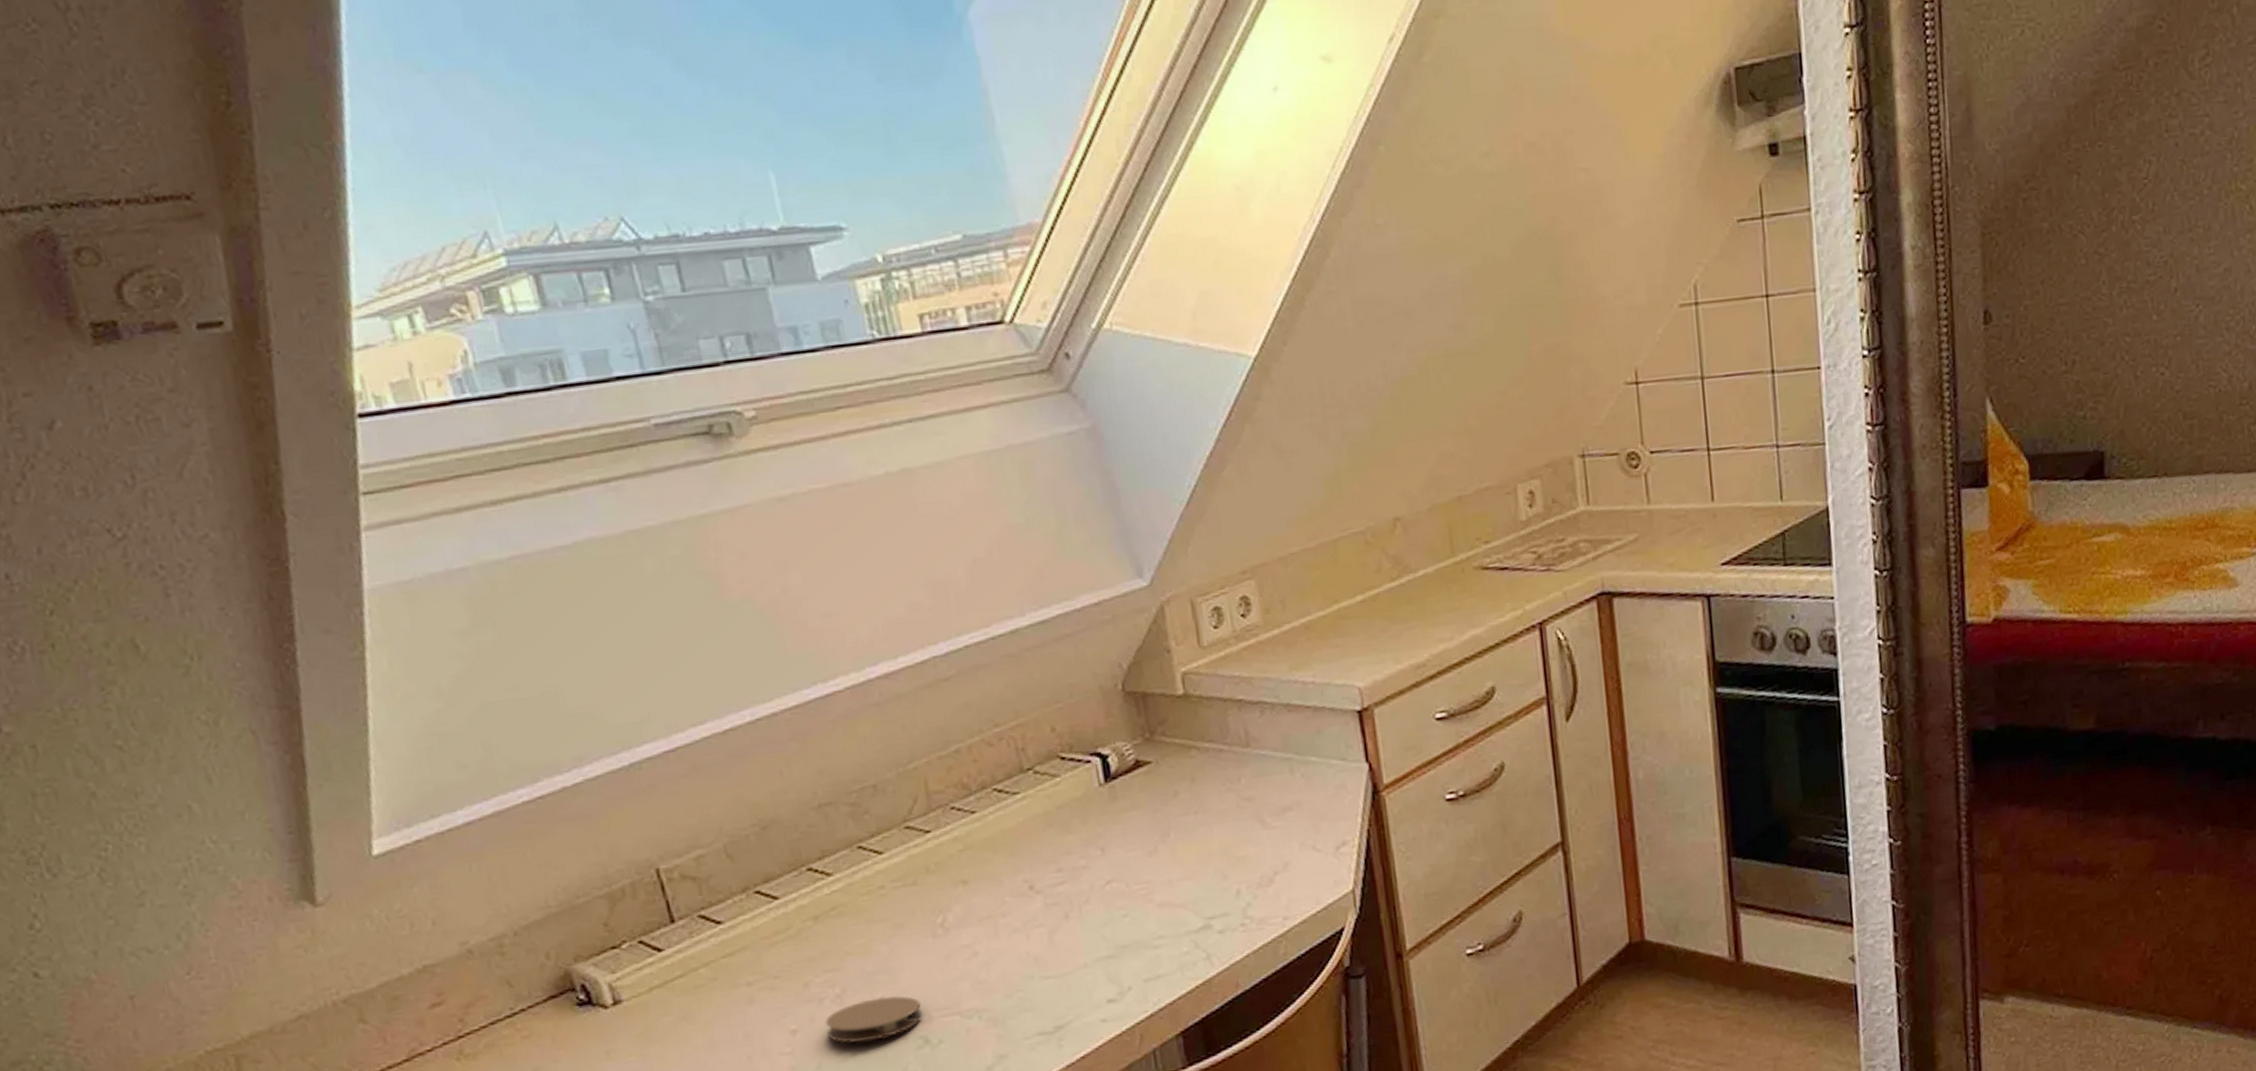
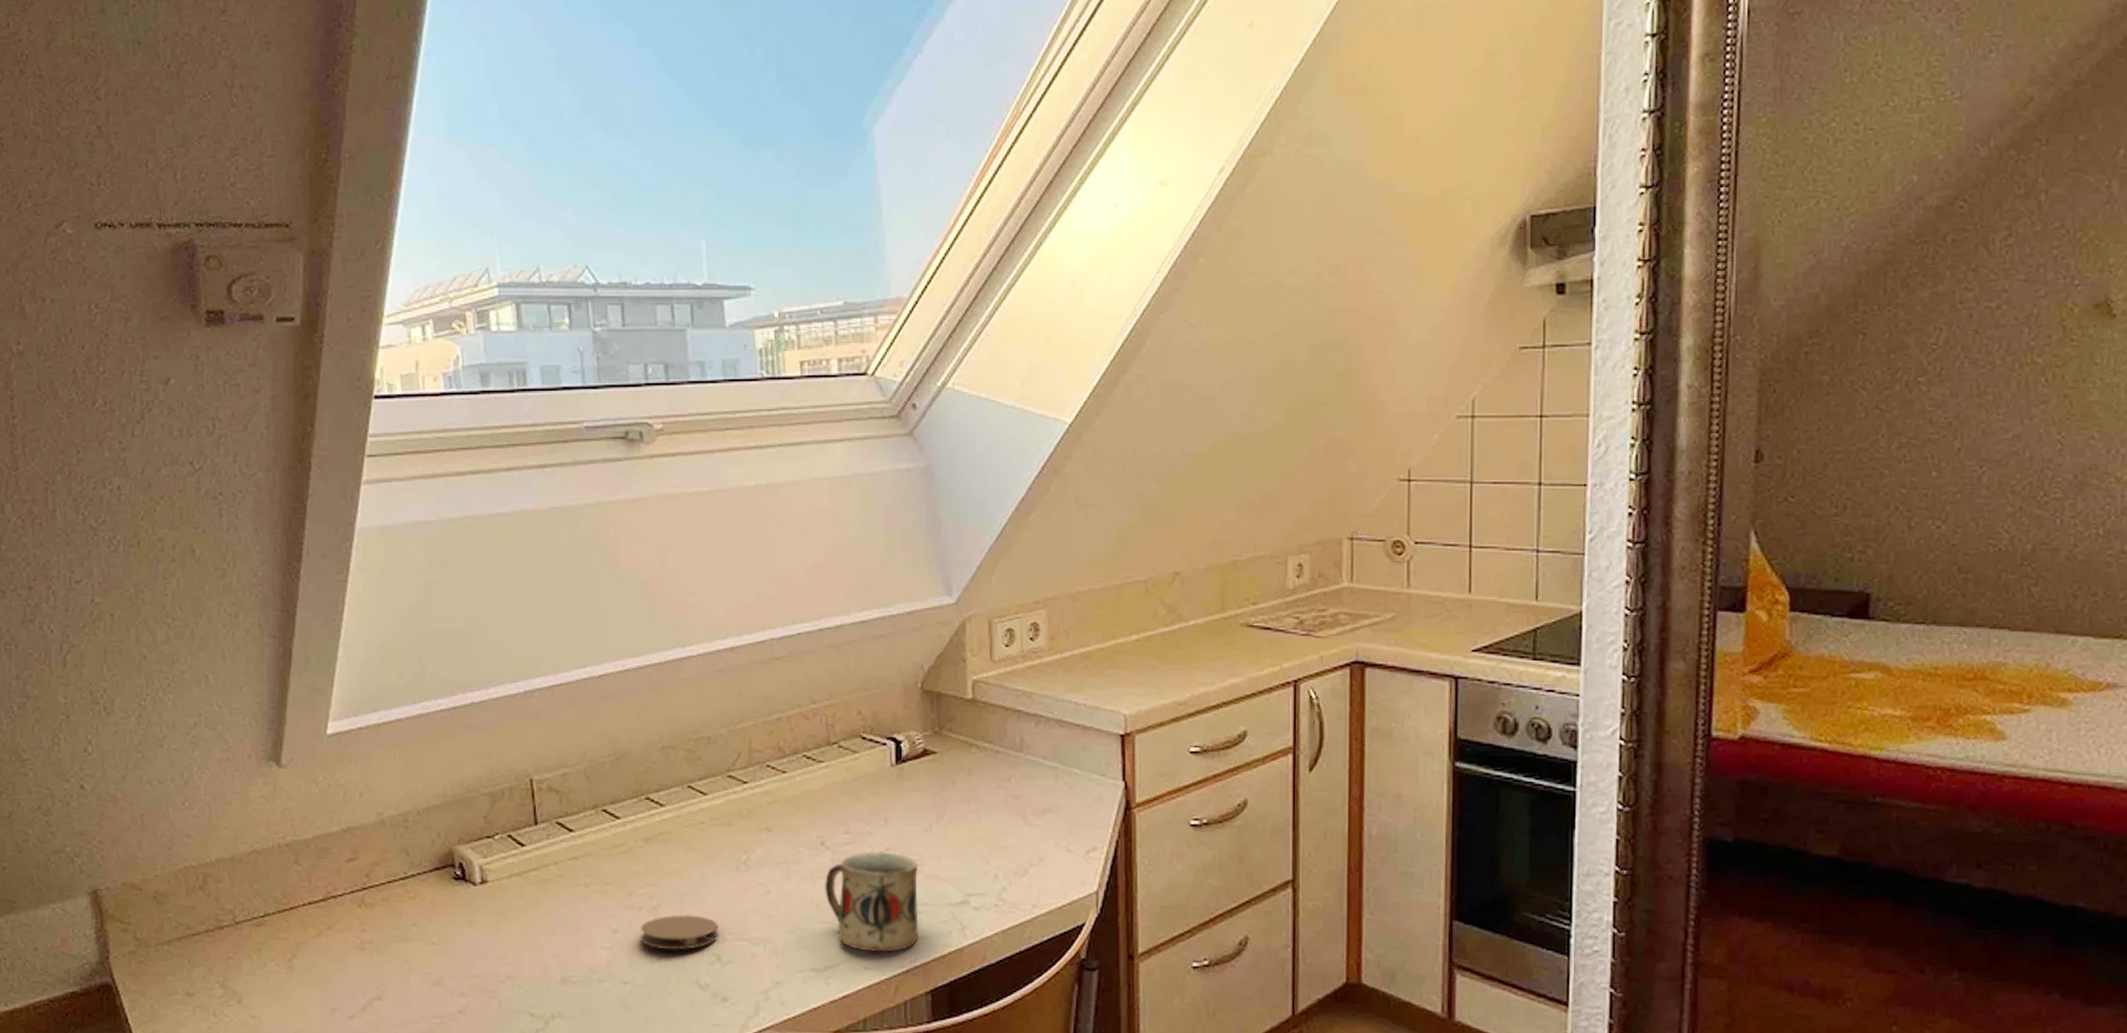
mug: none [1041,884,1159,1003] -> present [825,852,919,952]

